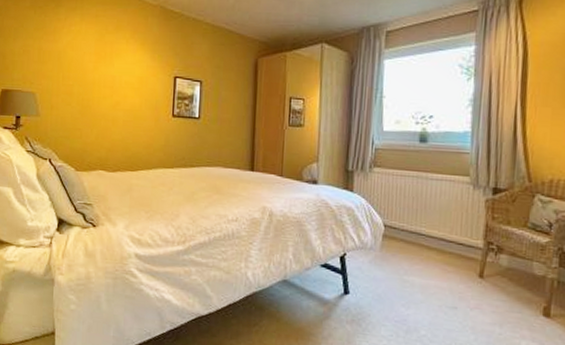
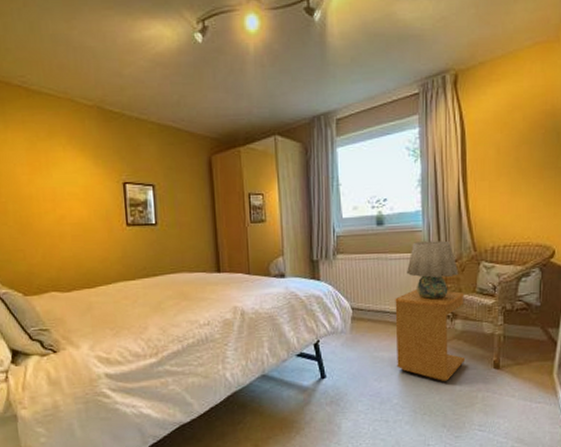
side table: none [428,215,514,321] -> present [395,289,466,381]
table lamp: none [449,164,509,229] -> present [407,240,459,300]

